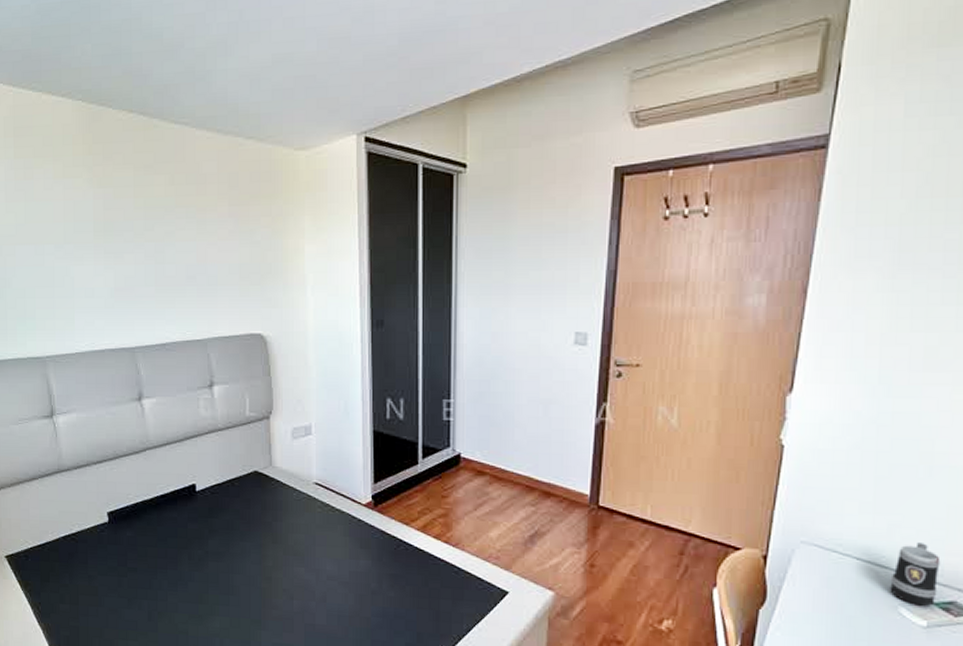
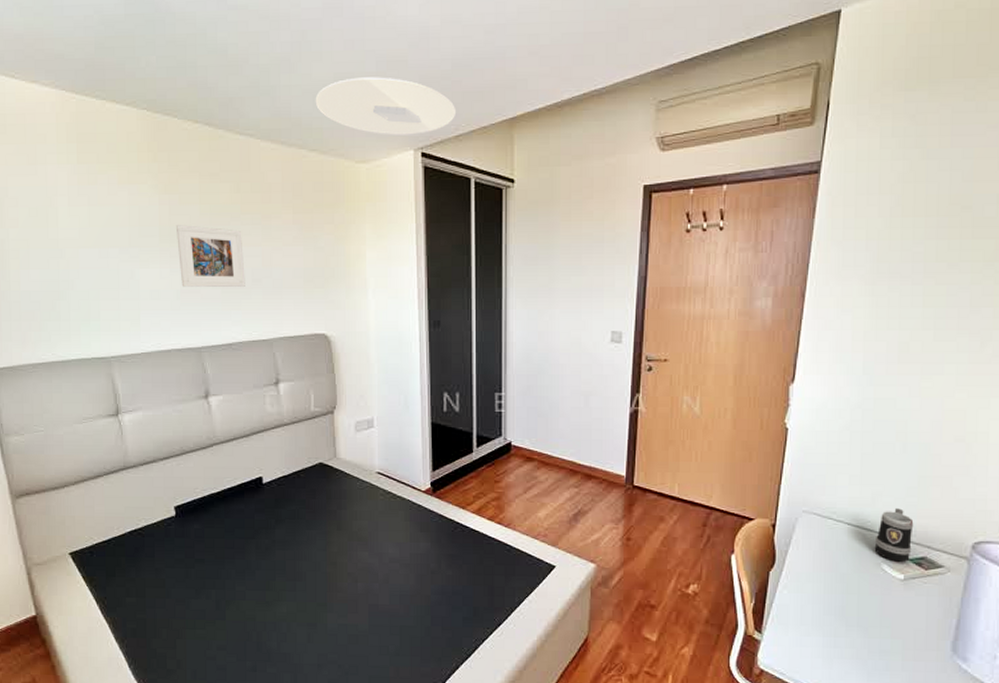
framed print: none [110,219,179,285] -> present [175,225,245,288]
ceiling light: none [252,56,404,119] -> present [315,77,457,135]

